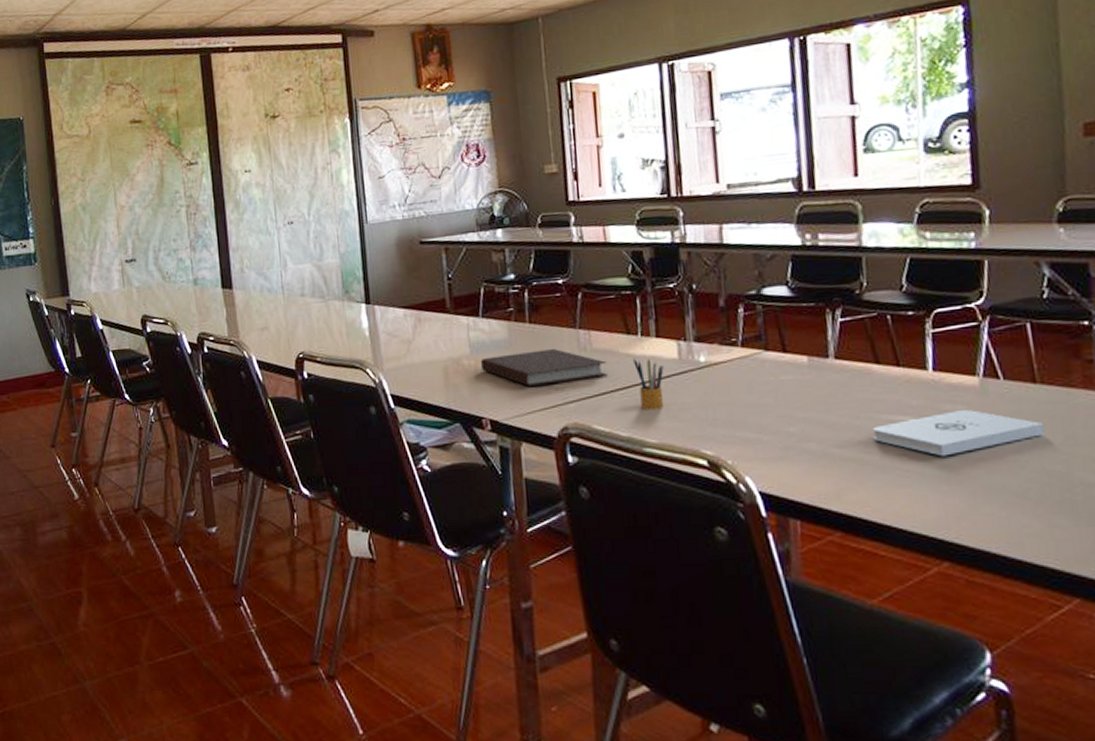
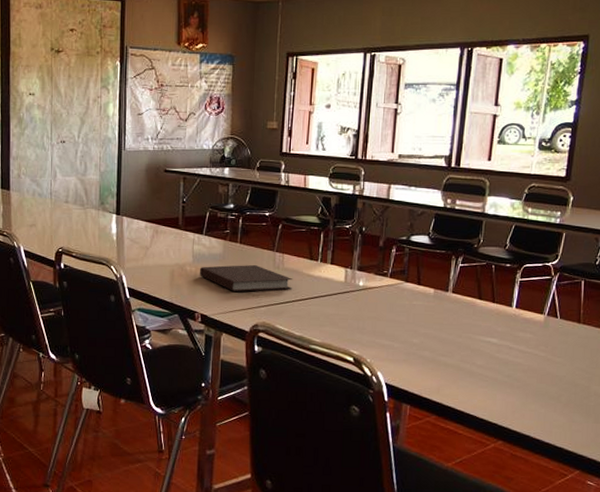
pencil box: present [633,358,664,410] -> none [312,278,333,318]
notepad: present [872,410,1045,457] -> none [468,337,580,369]

